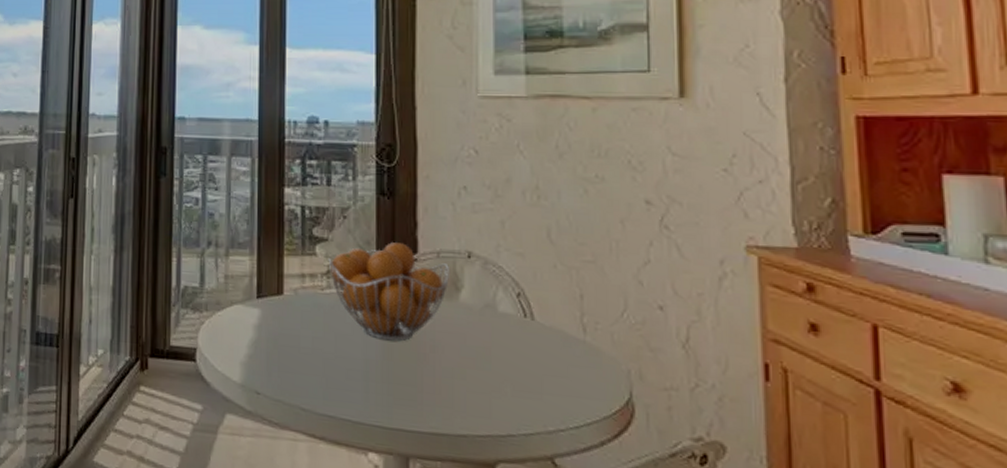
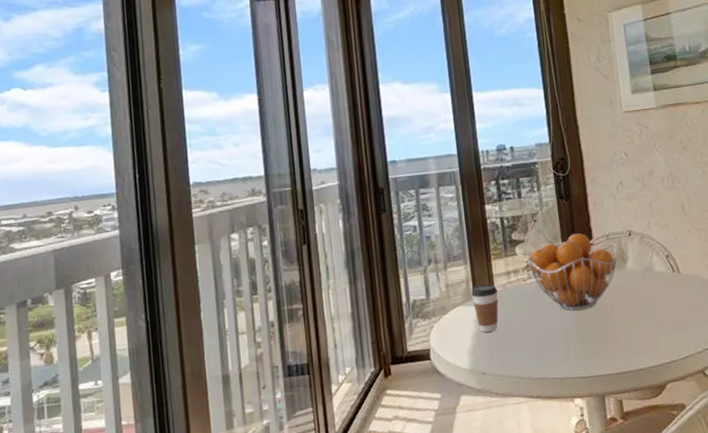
coffee cup: none [255,283,287,344] -> present [472,283,499,333]

